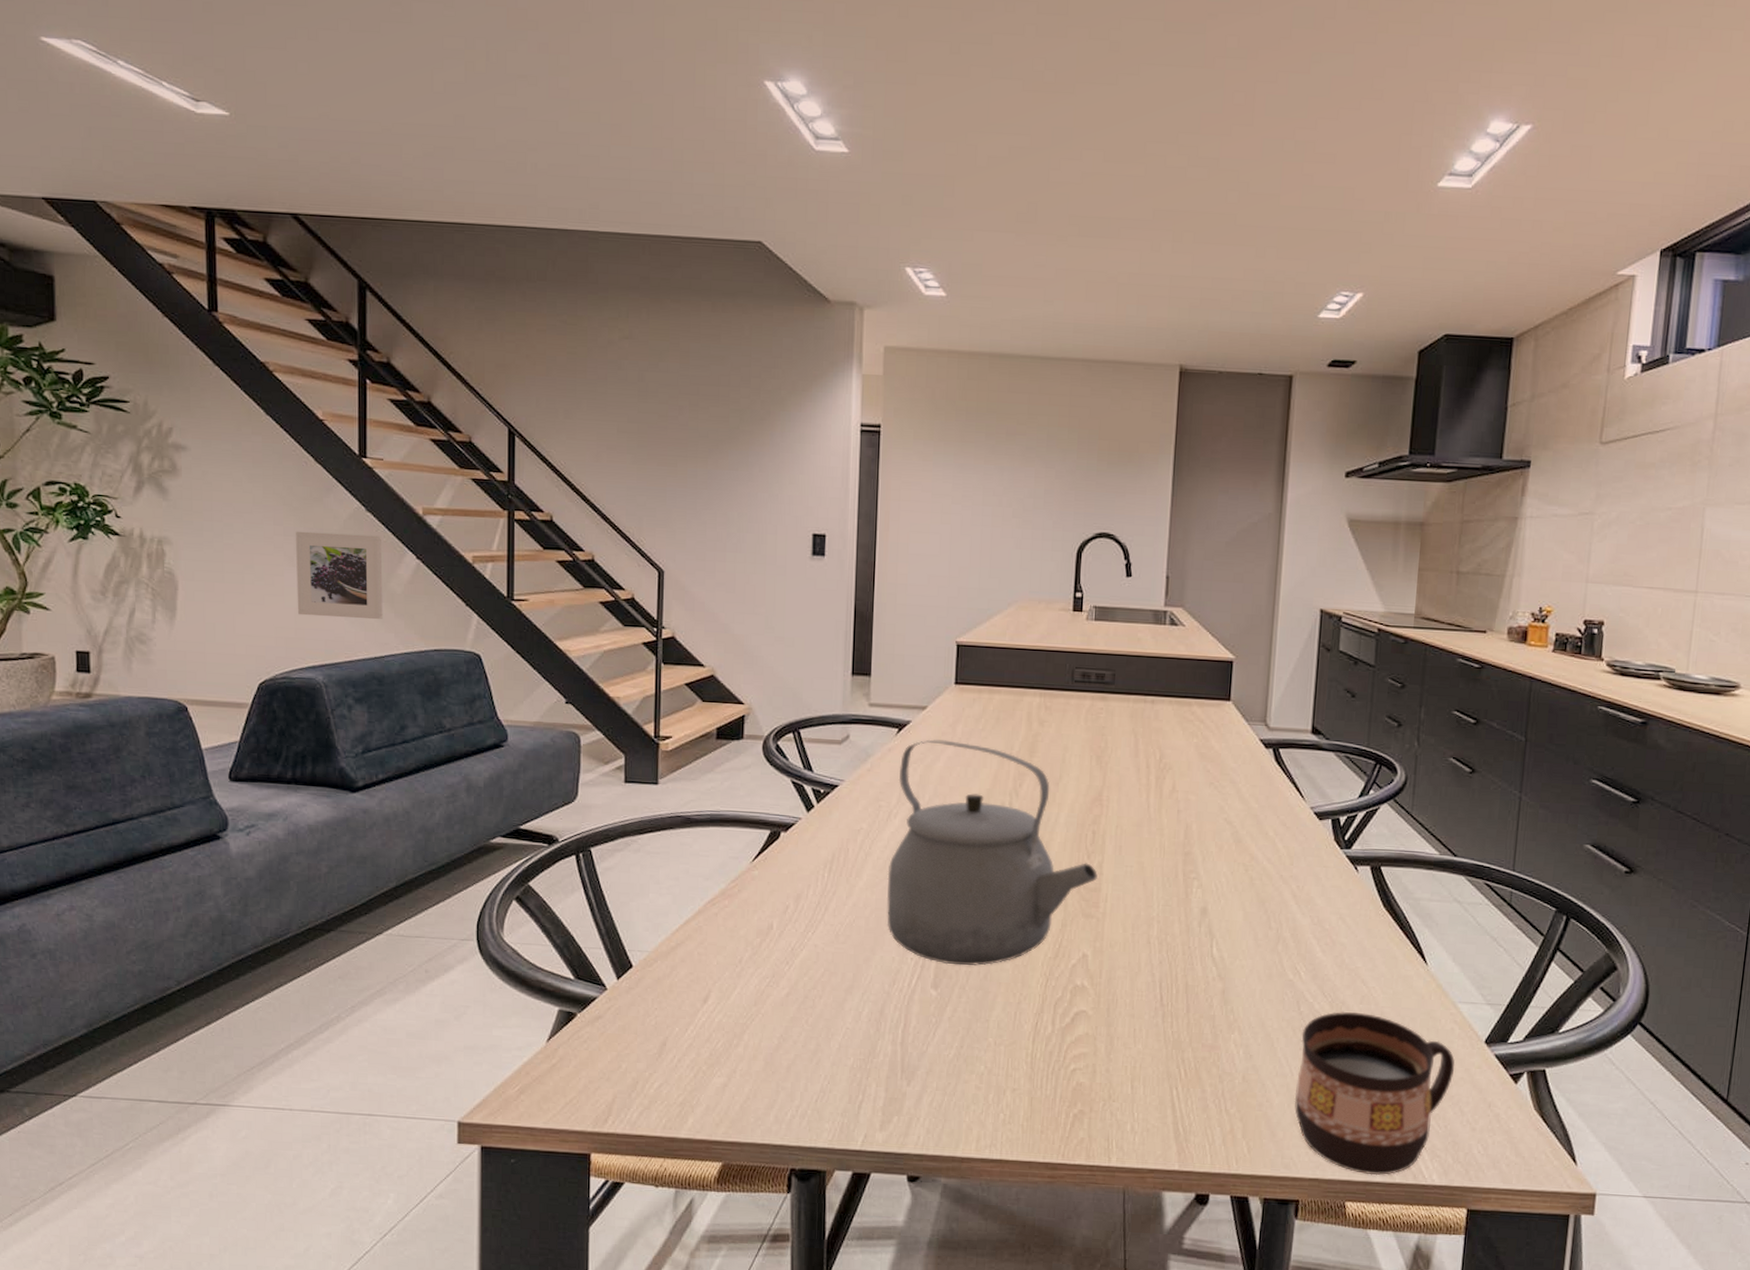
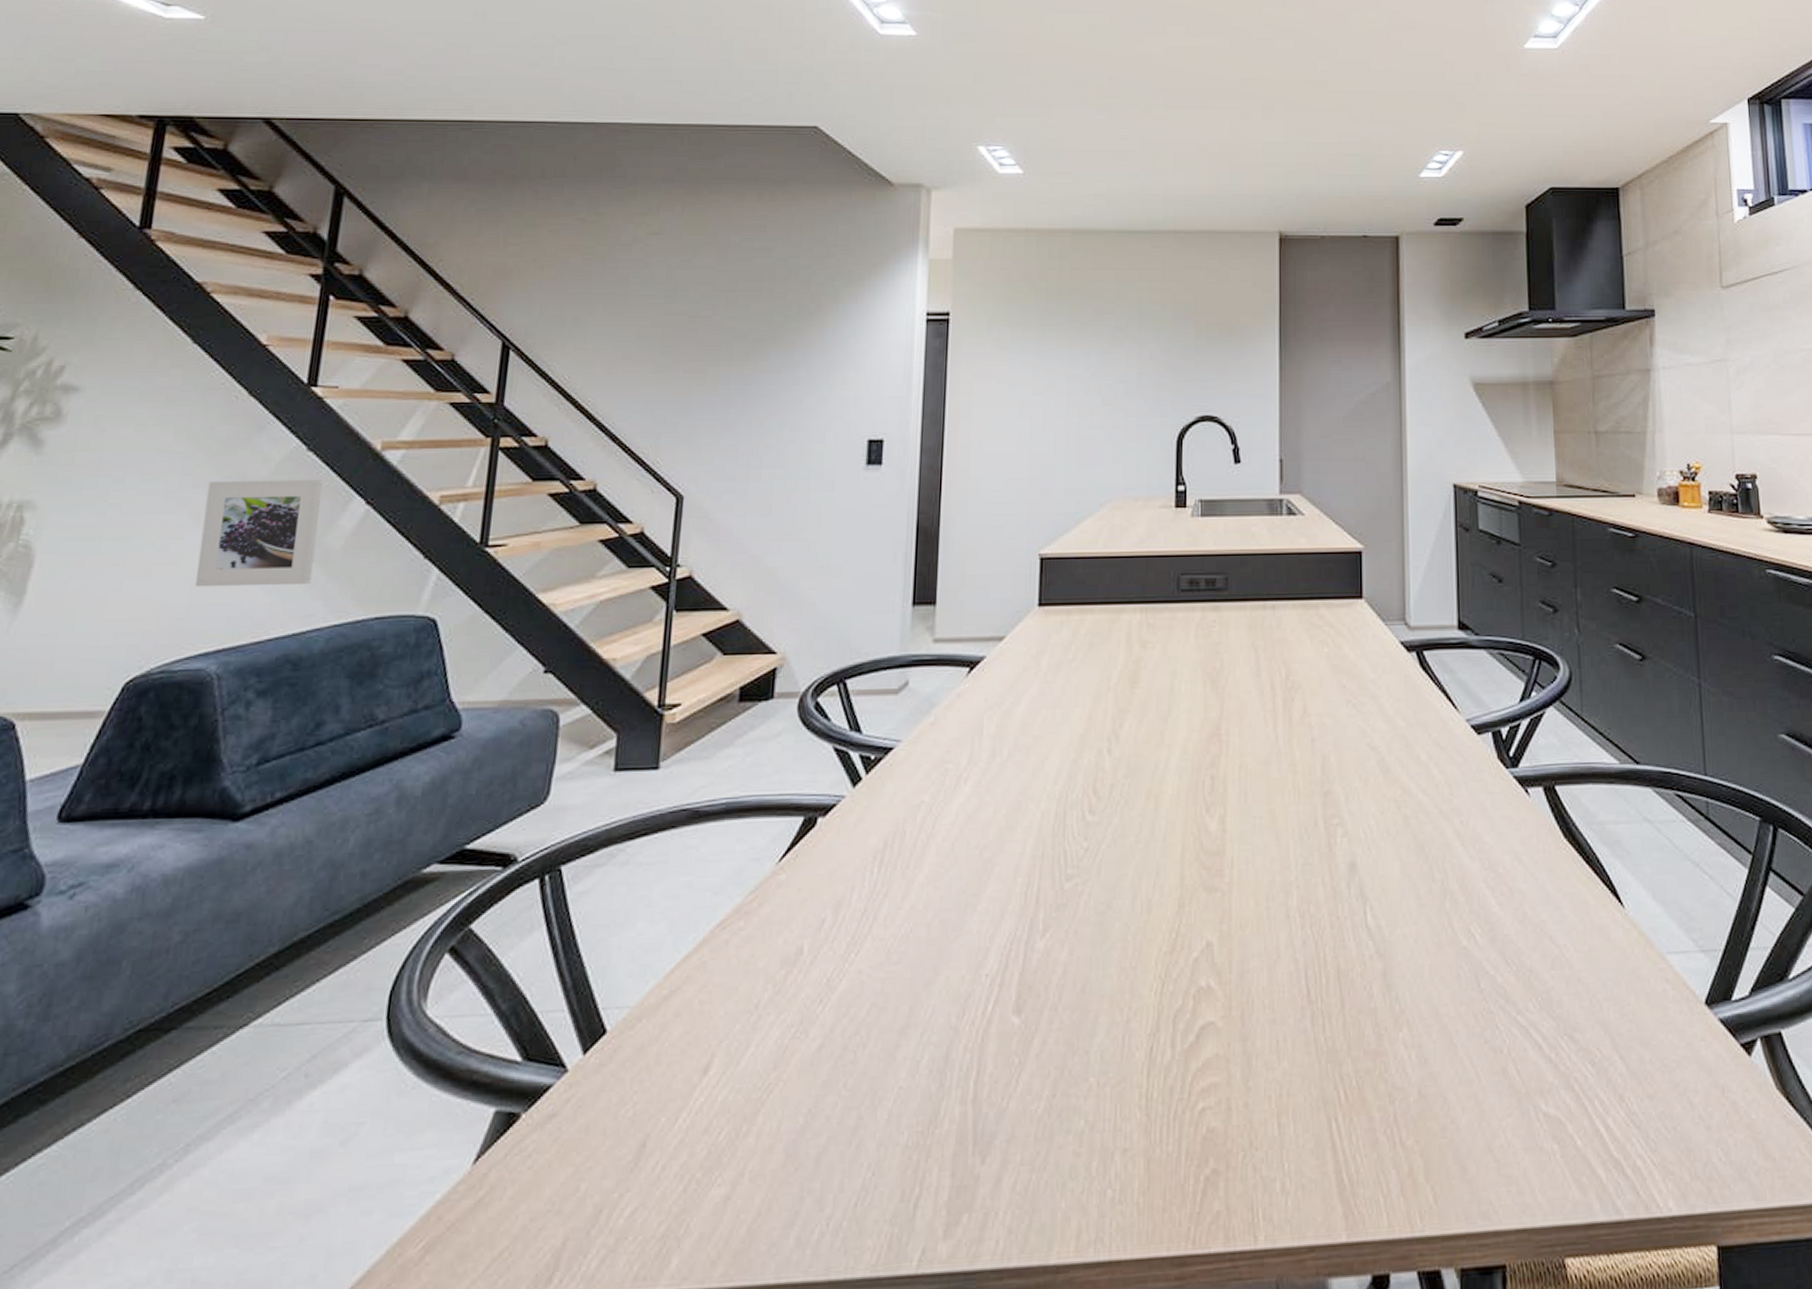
tea kettle: present [886,739,1098,966] -> none [954,677,1220,978]
cup: present [1294,1012,1455,1176] -> none [1485,982,1675,1214]

